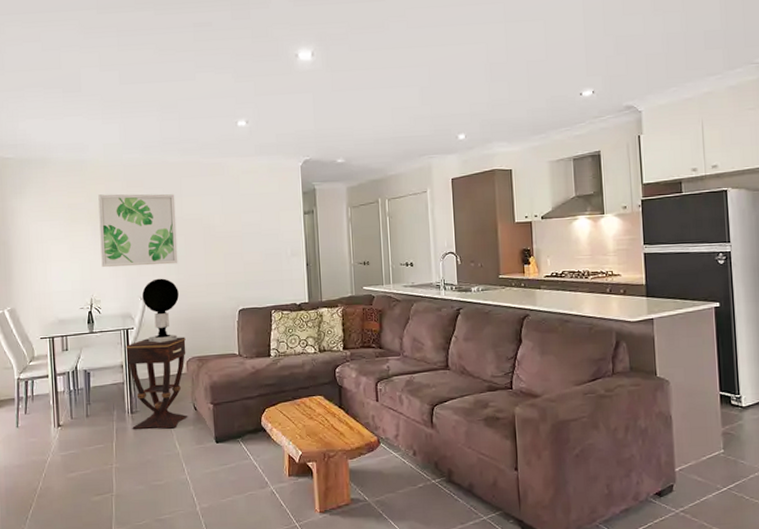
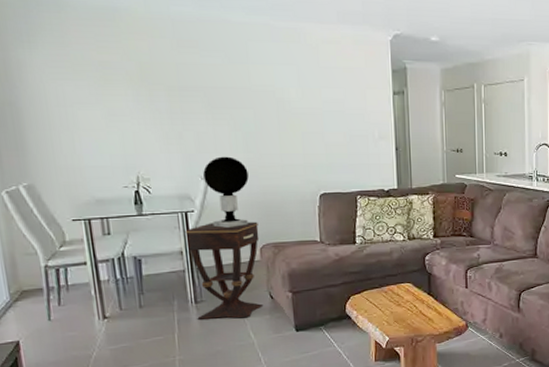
wall art: present [98,194,178,268] -> none [139,53,247,141]

